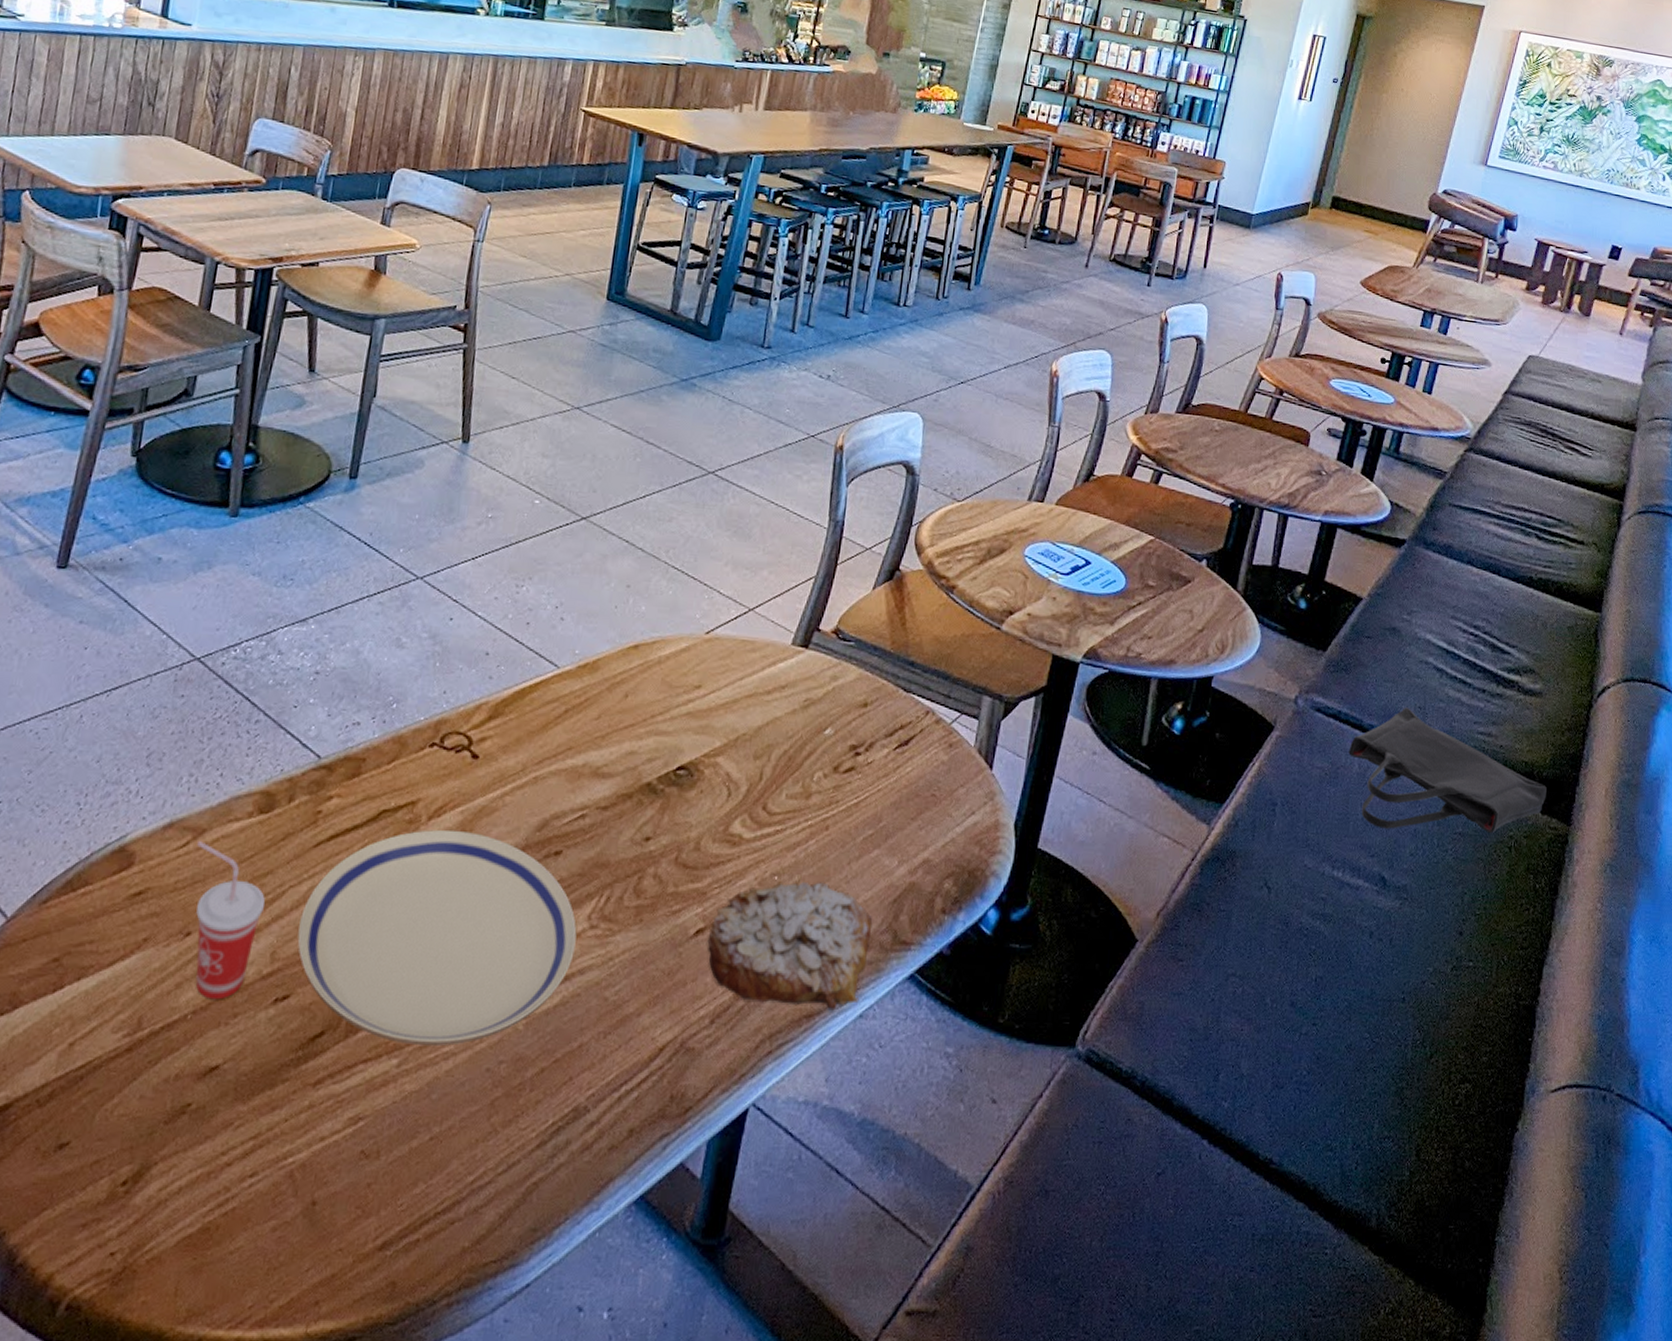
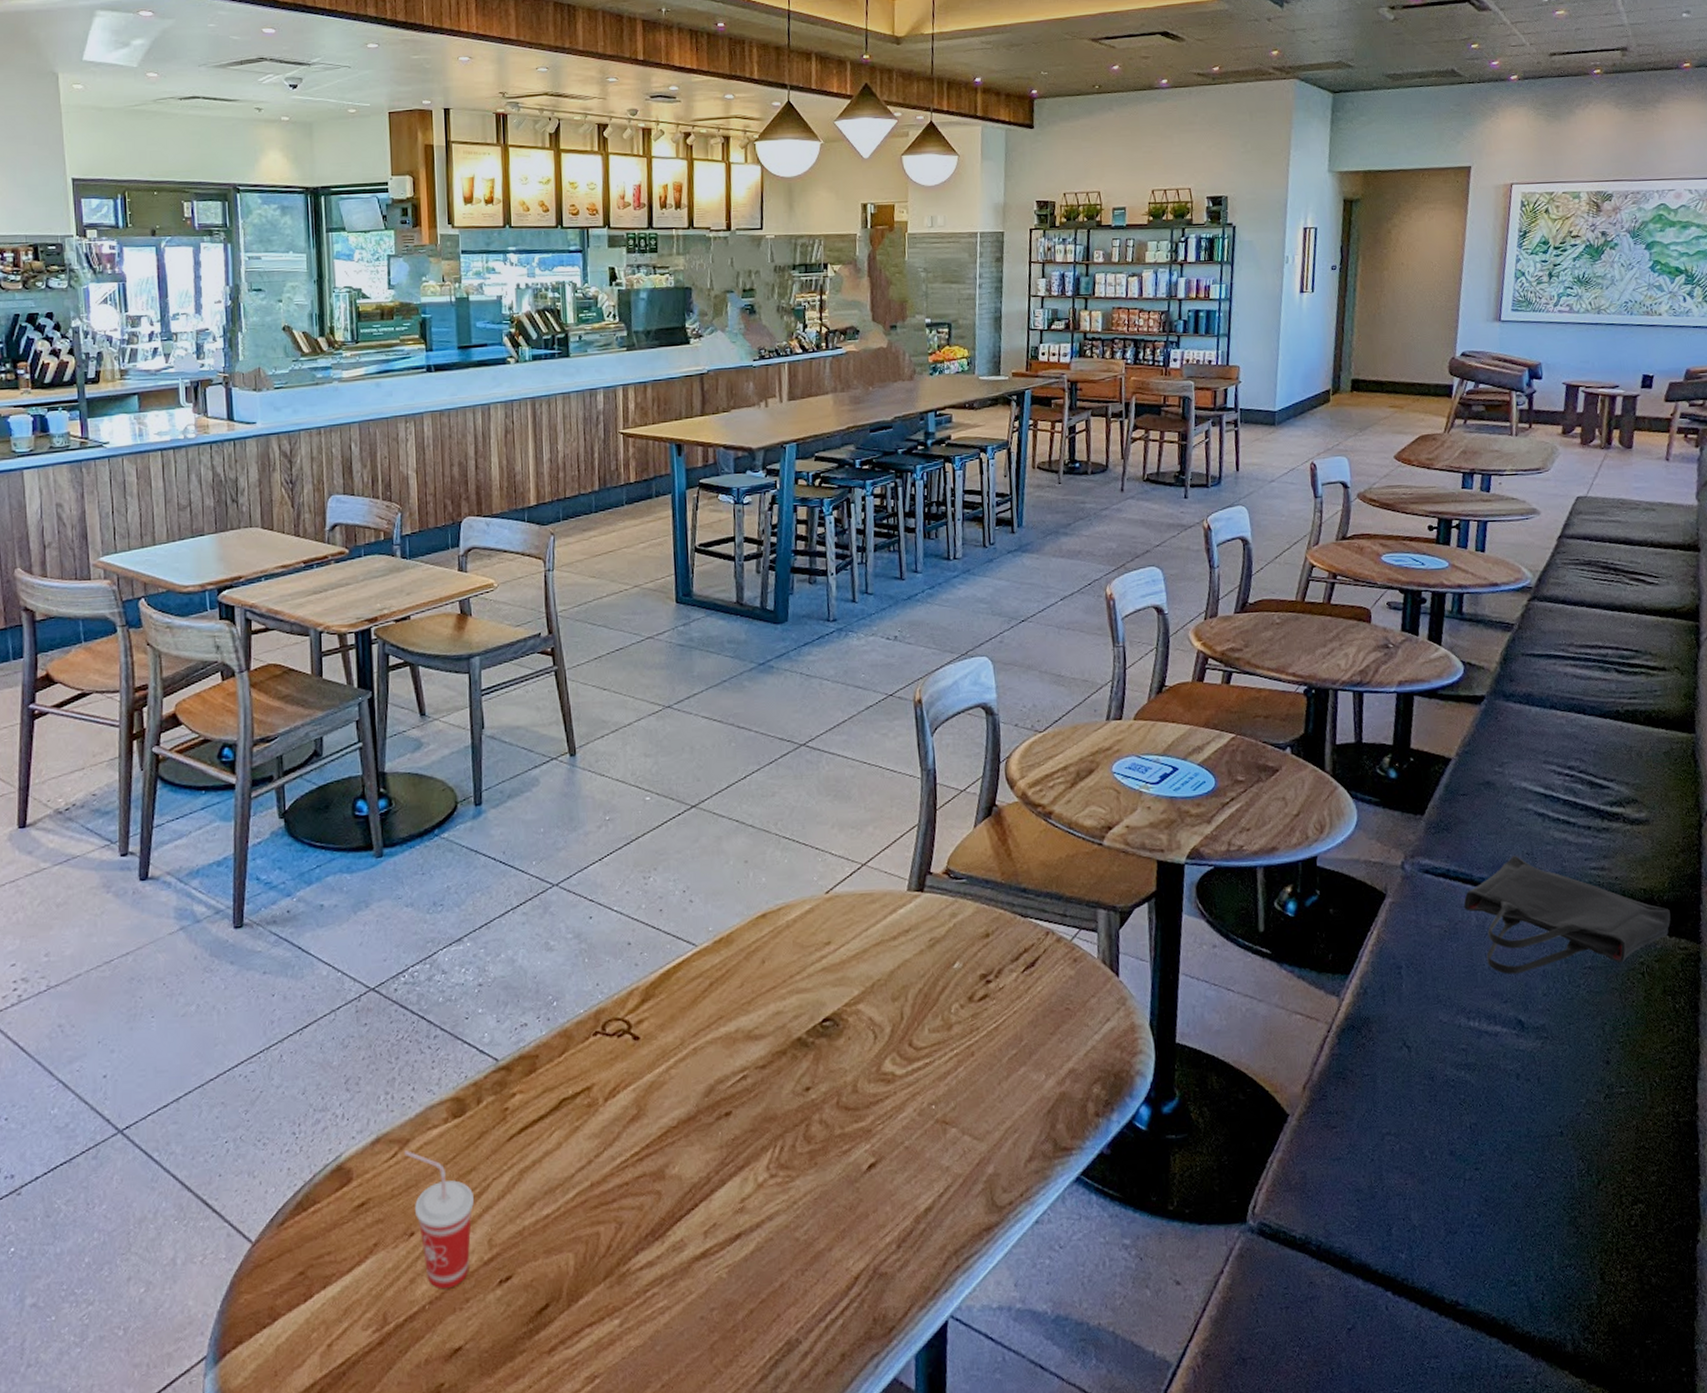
plate: present [297,829,577,1047] -> none [508,1106,761,1305]
pastry: present [707,881,873,1012] -> none [880,1104,1033,1223]

